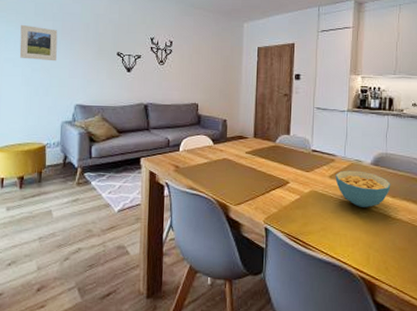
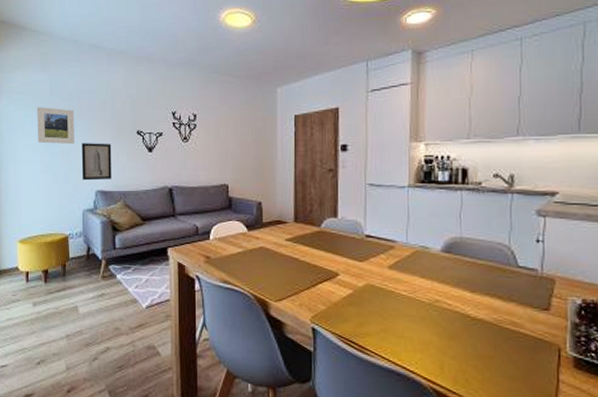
wall art: none [62,61,93,95] -> present [81,143,112,181]
cereal bowl: present [335,170,391,208] -> none [396,259,469,305]

